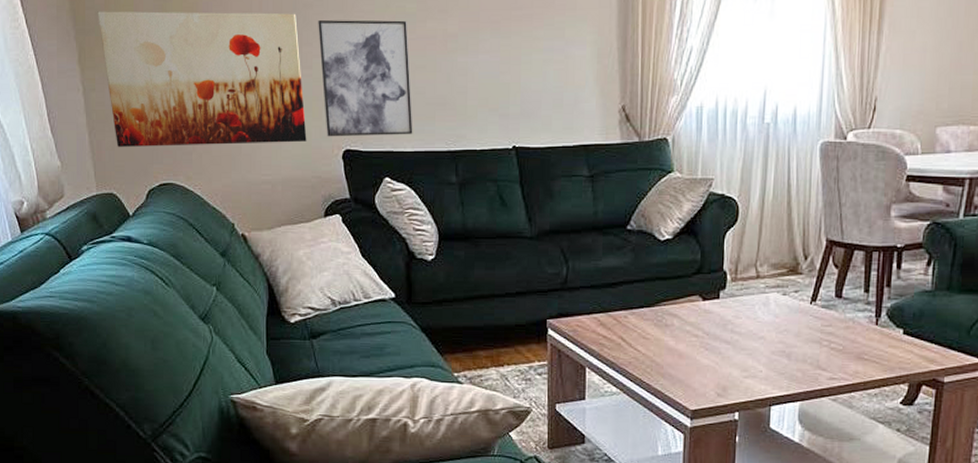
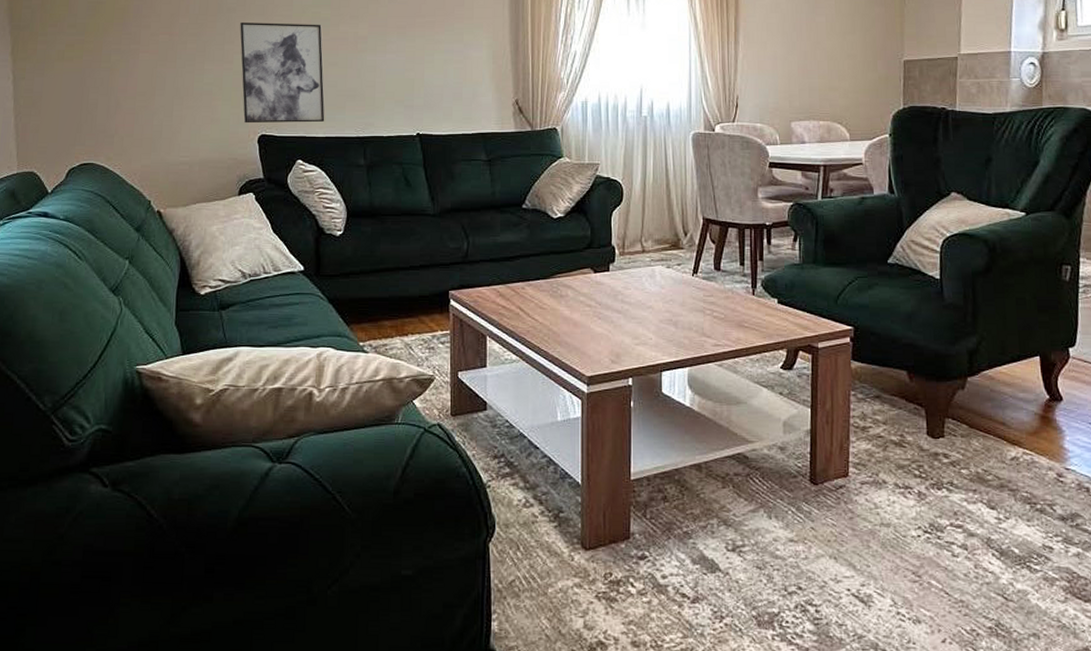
wall art: present [97,11,307,147] -> none [33,10,225,130]

